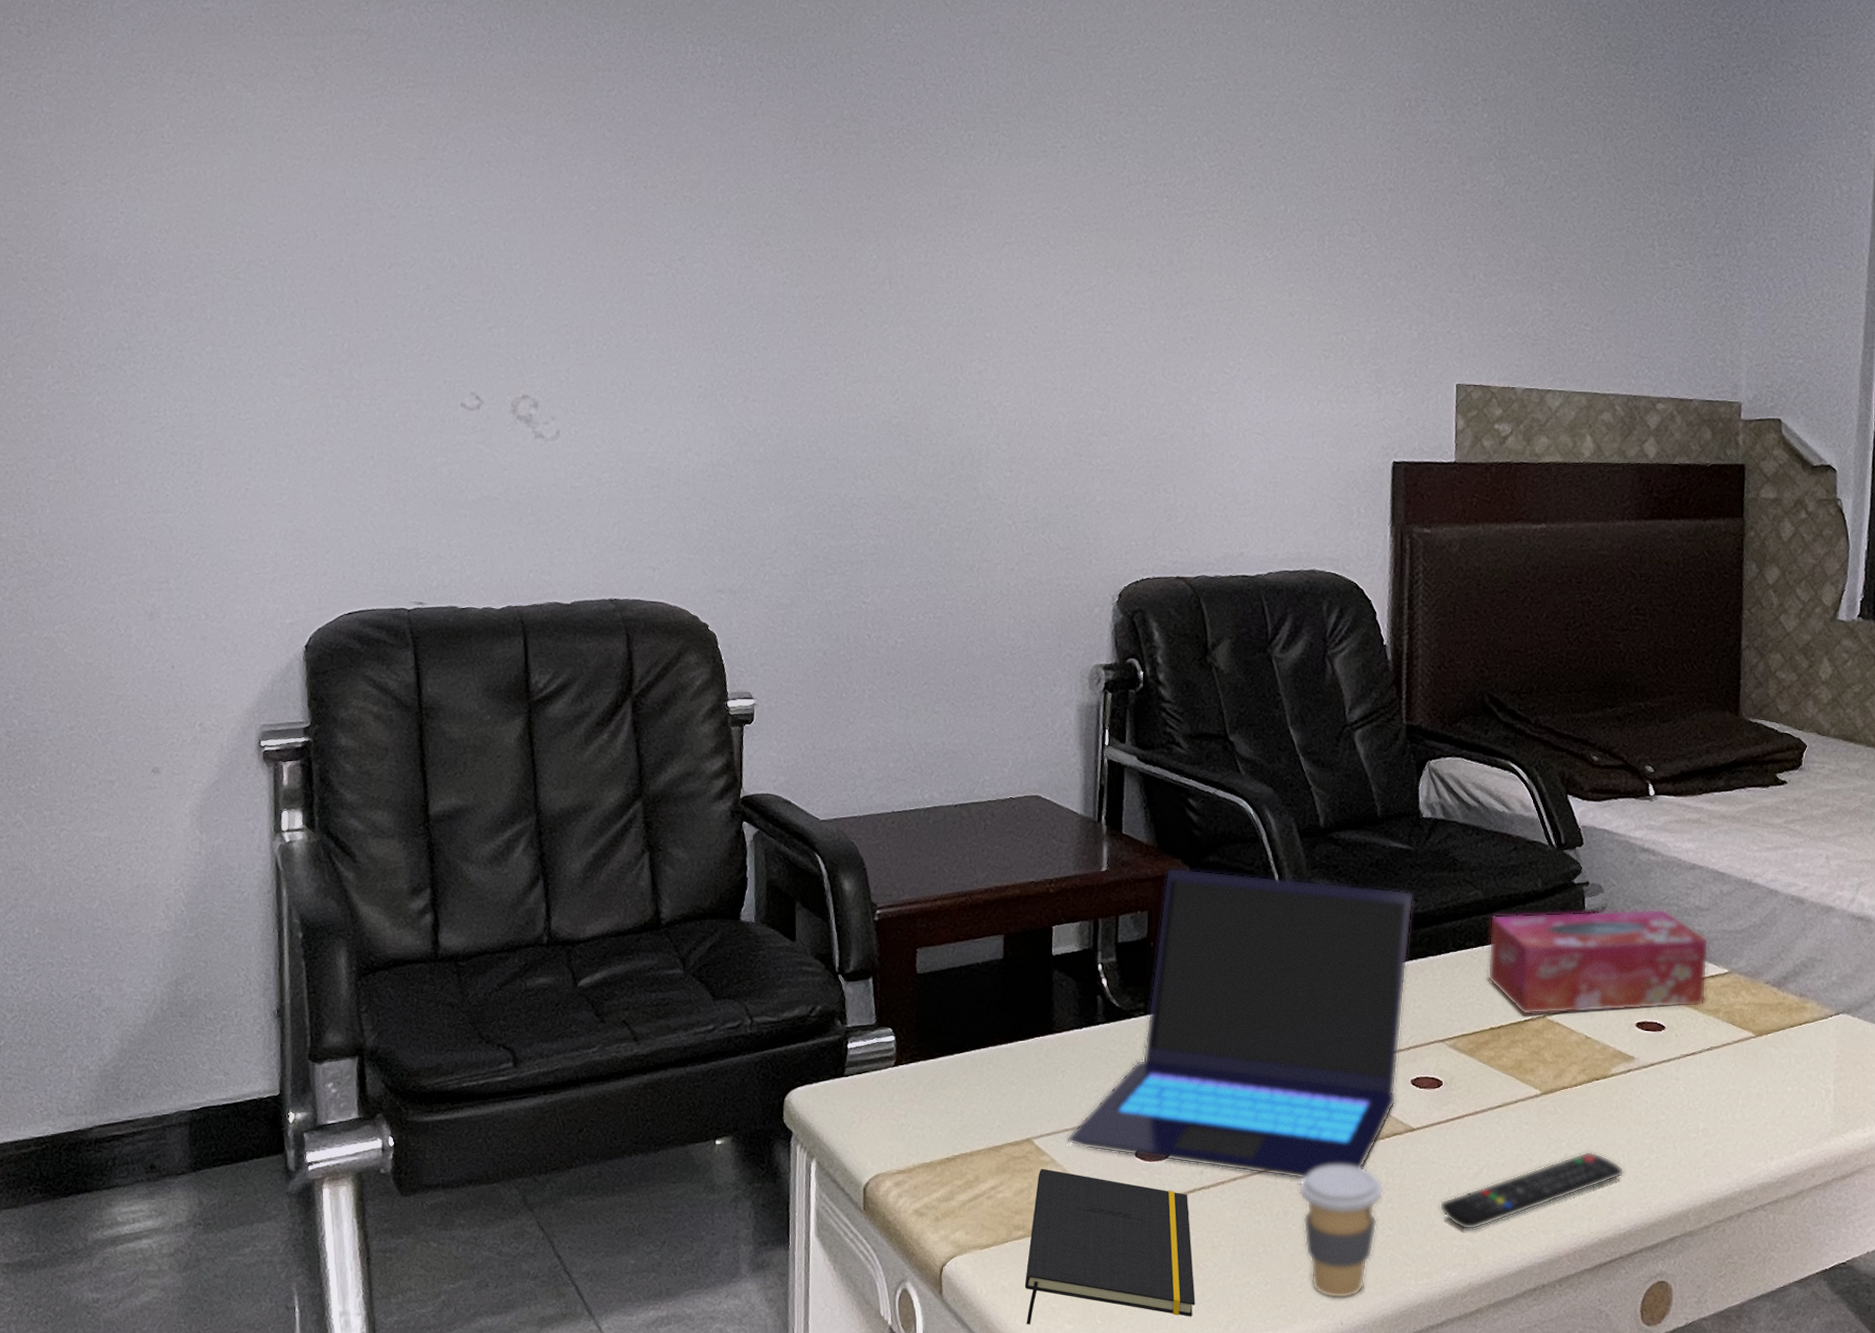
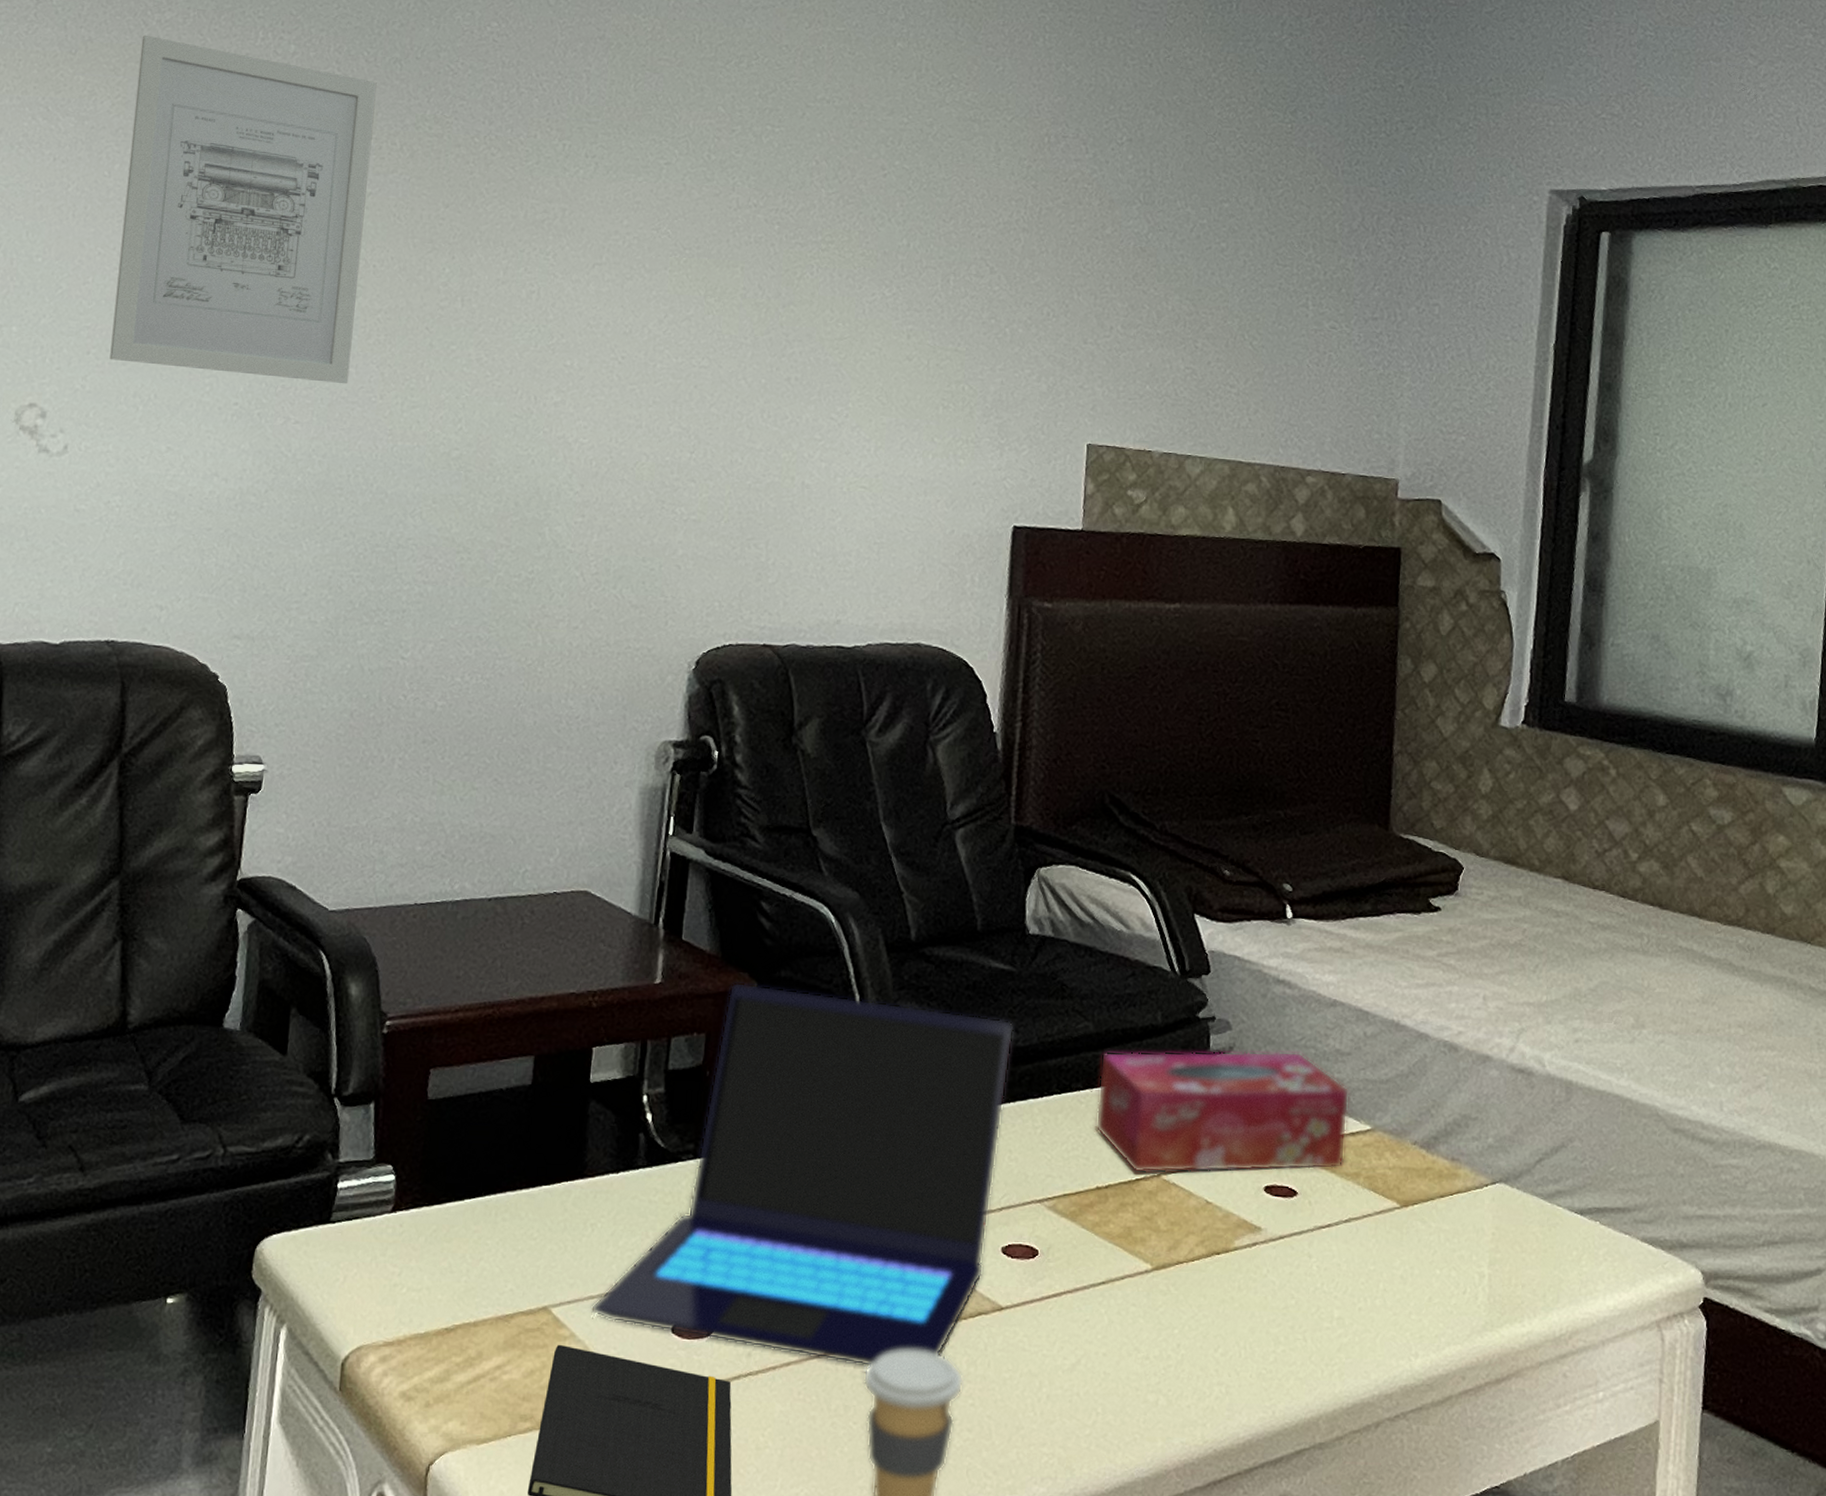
wall art: none [586,55,798,364] -> present [110,35,377,384]
remote control: present [1439,1151,1624,1230] -> none [1028,1340,1246,1435]

